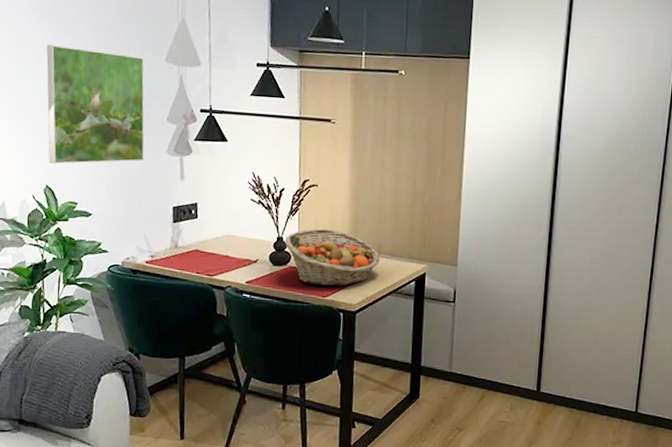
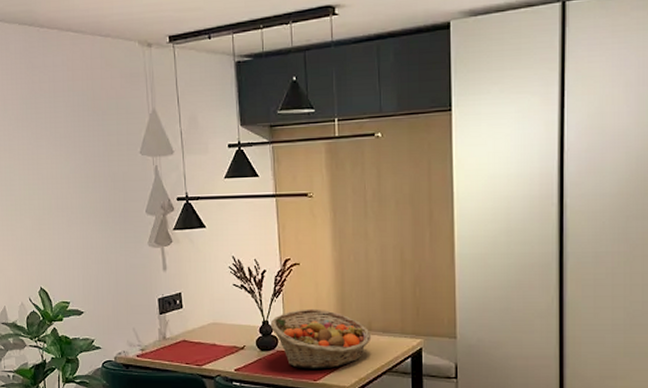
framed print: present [46,45,145,165] -> none [32,151,127,267]

